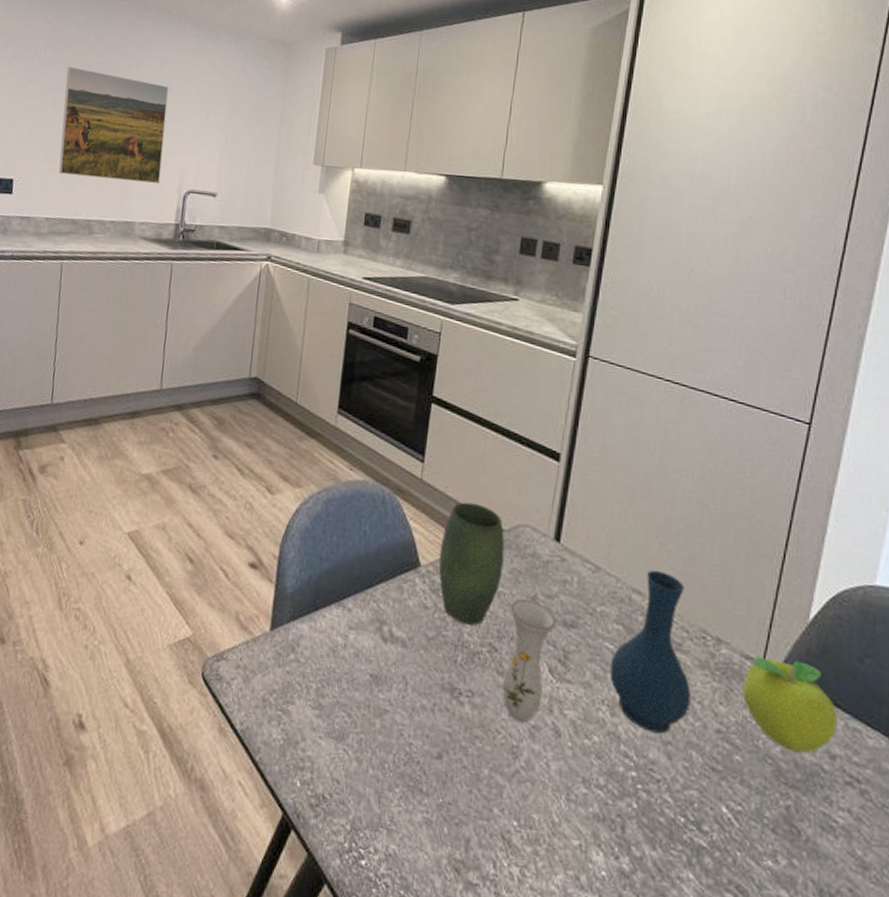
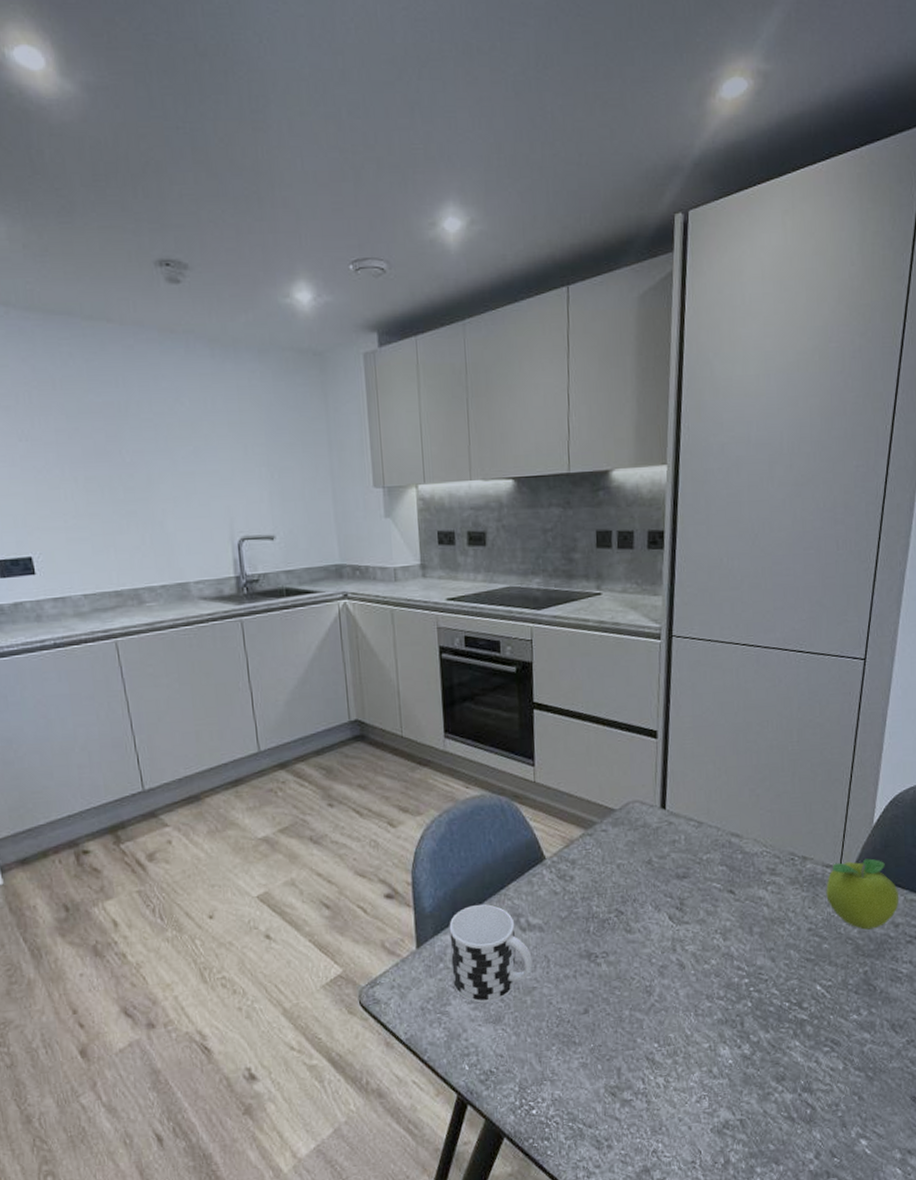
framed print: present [58,66,169,184] -> none [64,412,207,543]
cup: none [300,597,390,715] -> present [449,904,533,1003]
vase: present [438,502,691,734] -> none [560,792,786,967]

